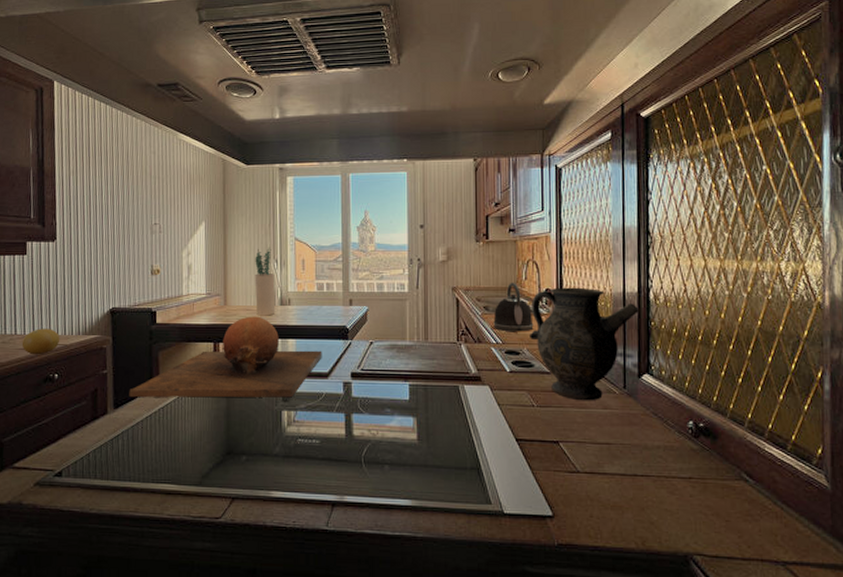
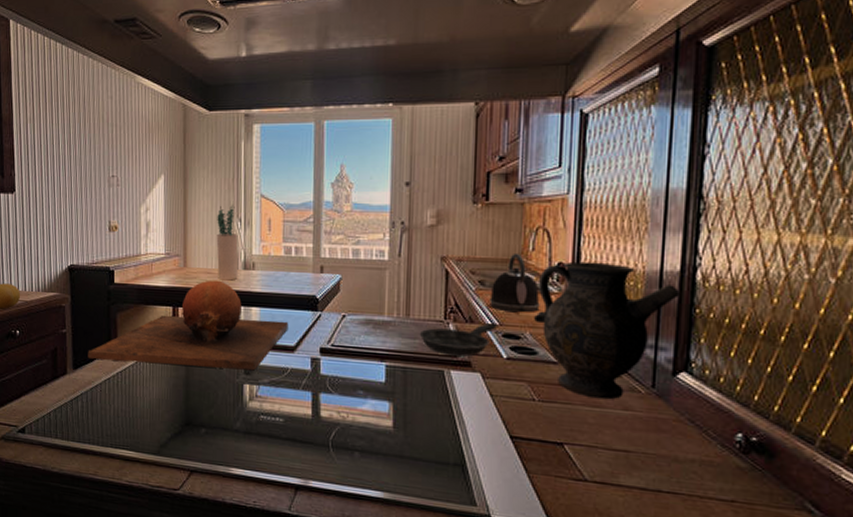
frying pan: none [436,342,500,372] -> present [419,322,497,357]

